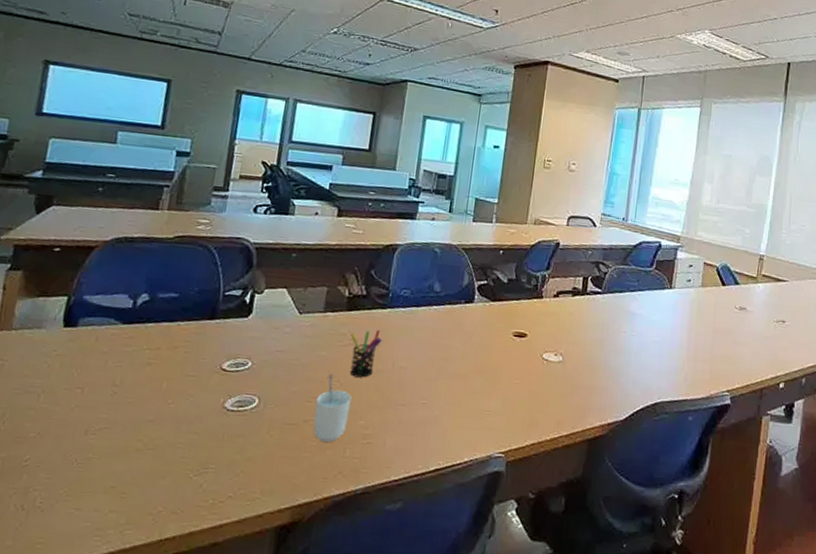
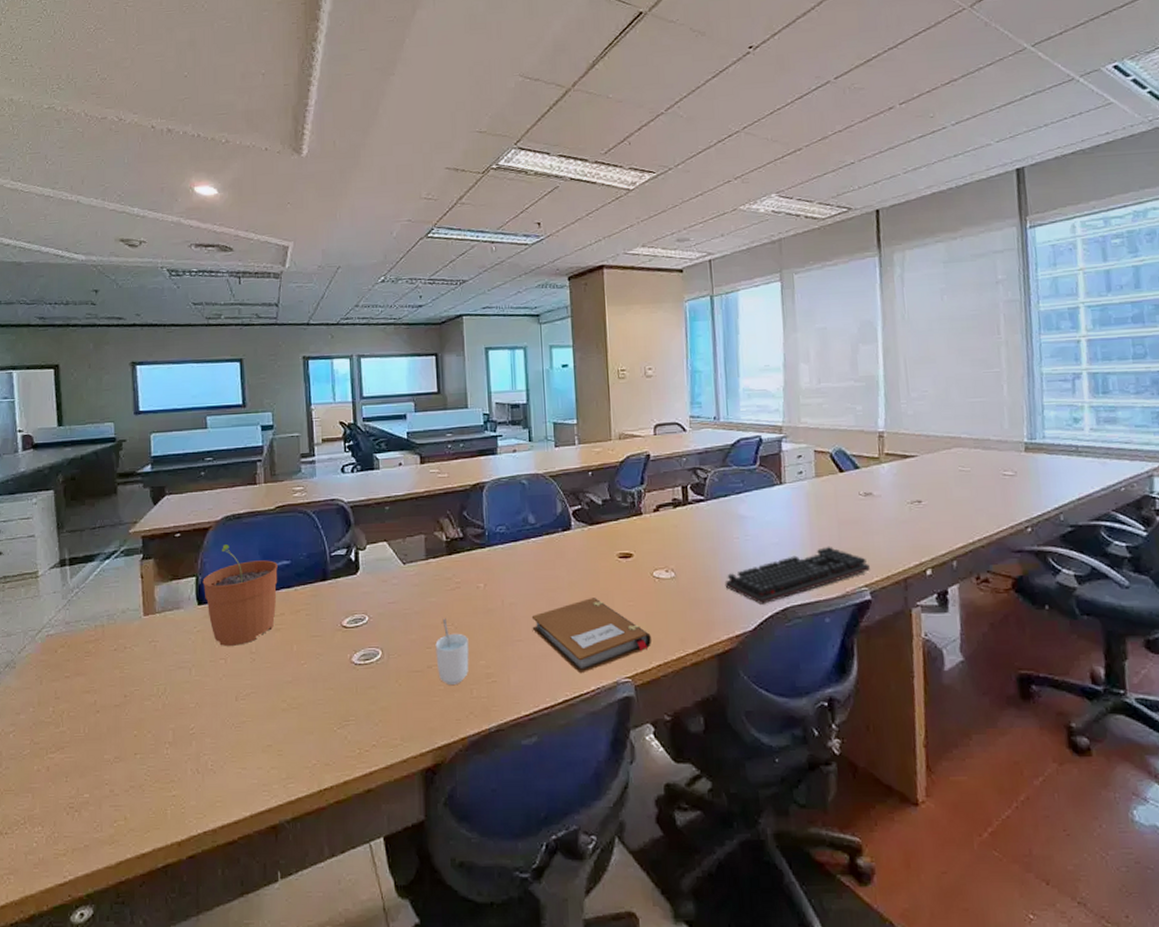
plant pot: none [73,267,164,376] -> present [202,544,278,646]
pen holder: present [350,329,382,378] -> none [455,569,487,619]
notebook: none [417,371,530,444] -> present [531,598,651,674]
keyboard: none [606,350,734,397] -> present [724,546,870,605]

